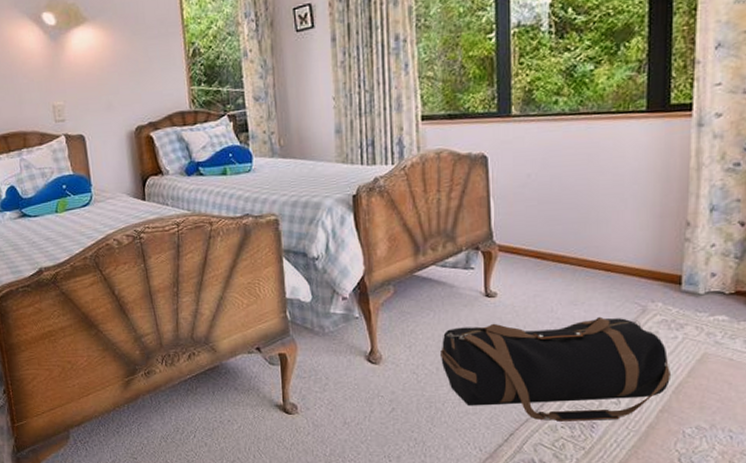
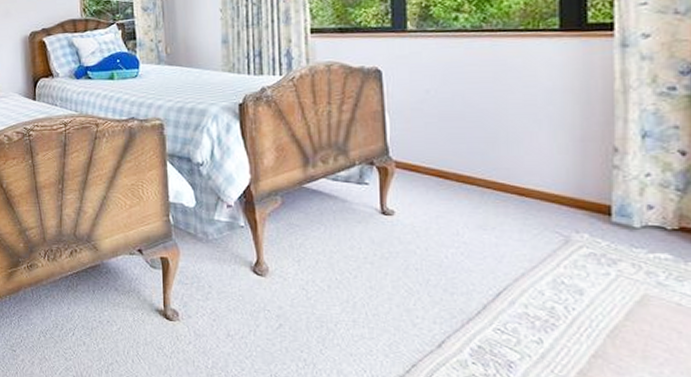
duffel bag: present [439,316,670,422] -> none [331,243,603,361]

